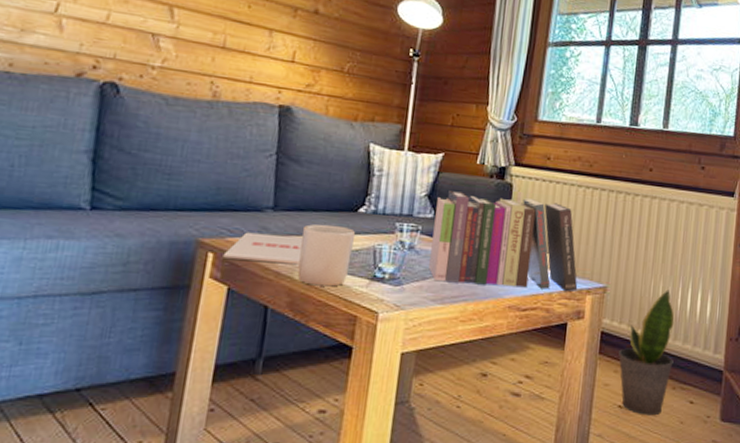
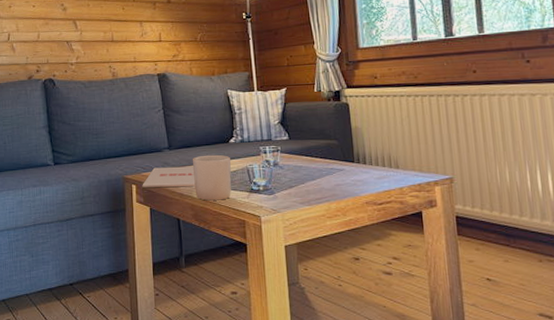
books: present [428,191,578,292] -> none [288,112,426,188]
potted plant: present [619,289,675,416] -> none [477,174,535,286]

